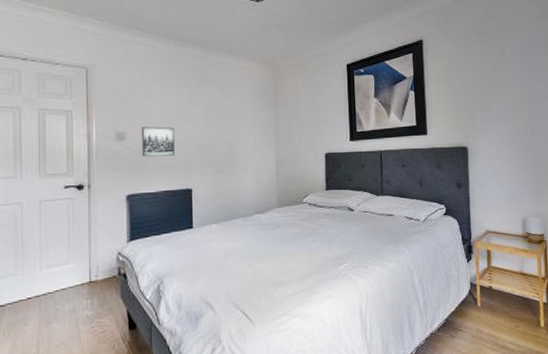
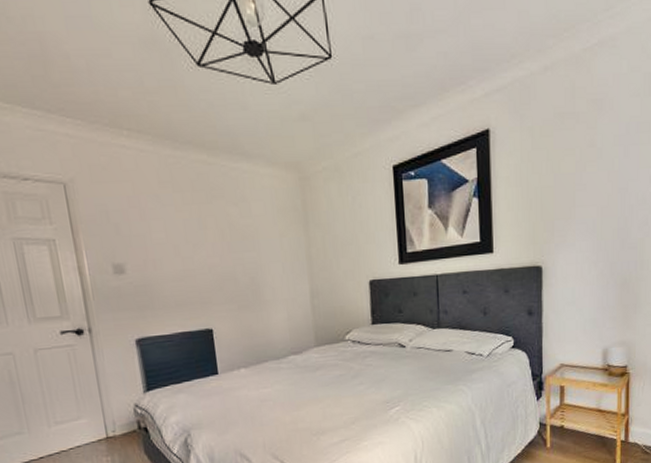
wall art: present [141,126,176,157] -> none [142,255,188,293]

